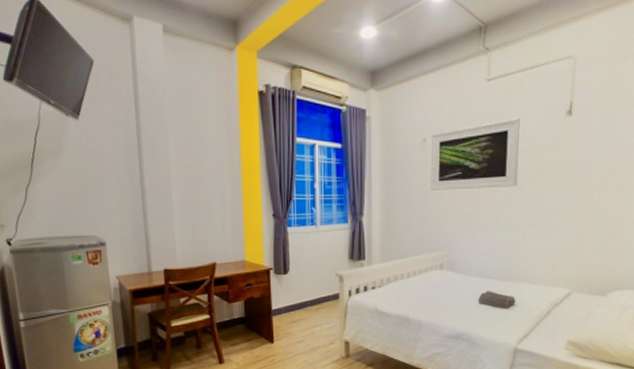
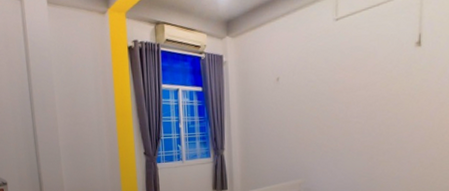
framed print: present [430,117,520,190] -> none [285,51,370,124]

